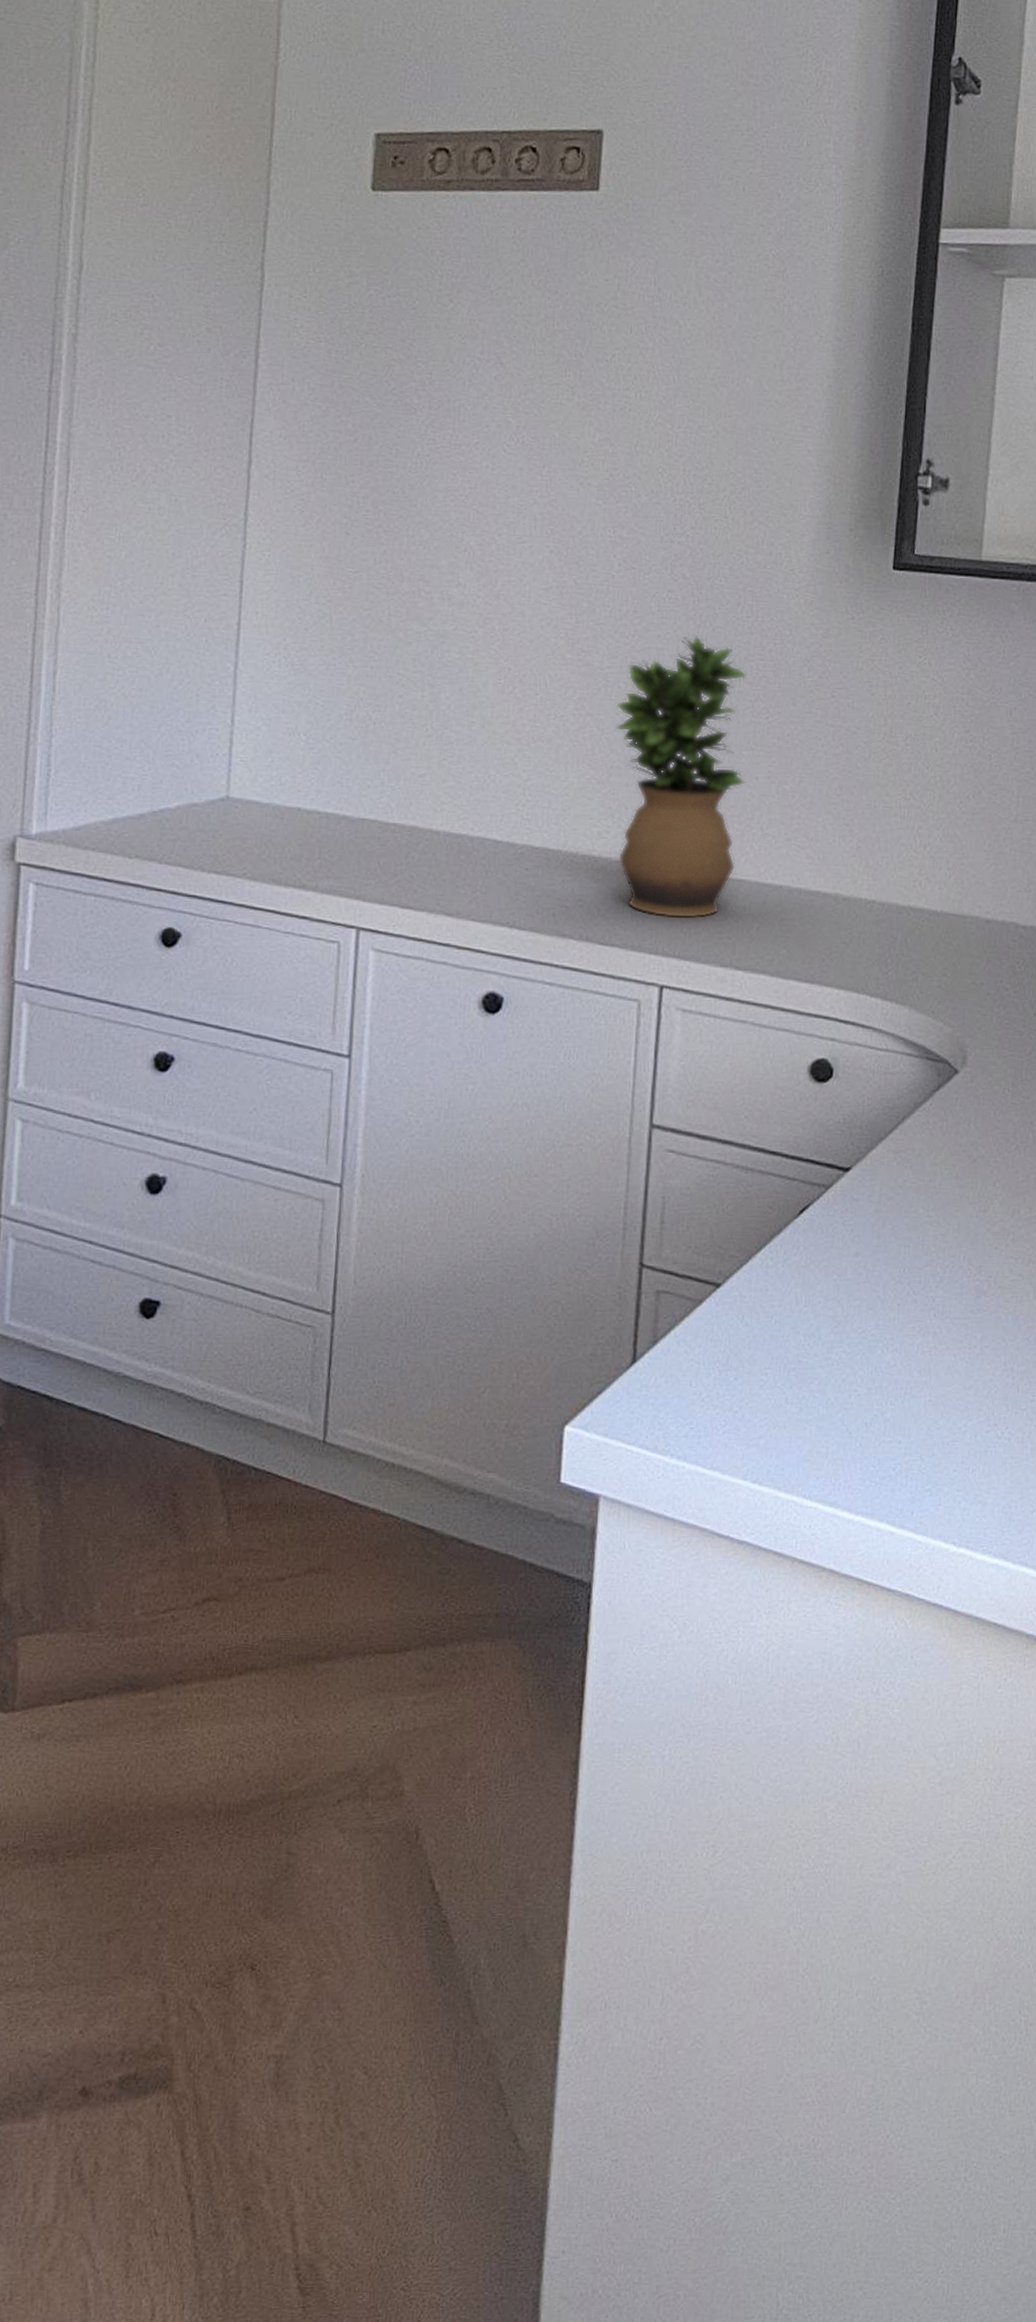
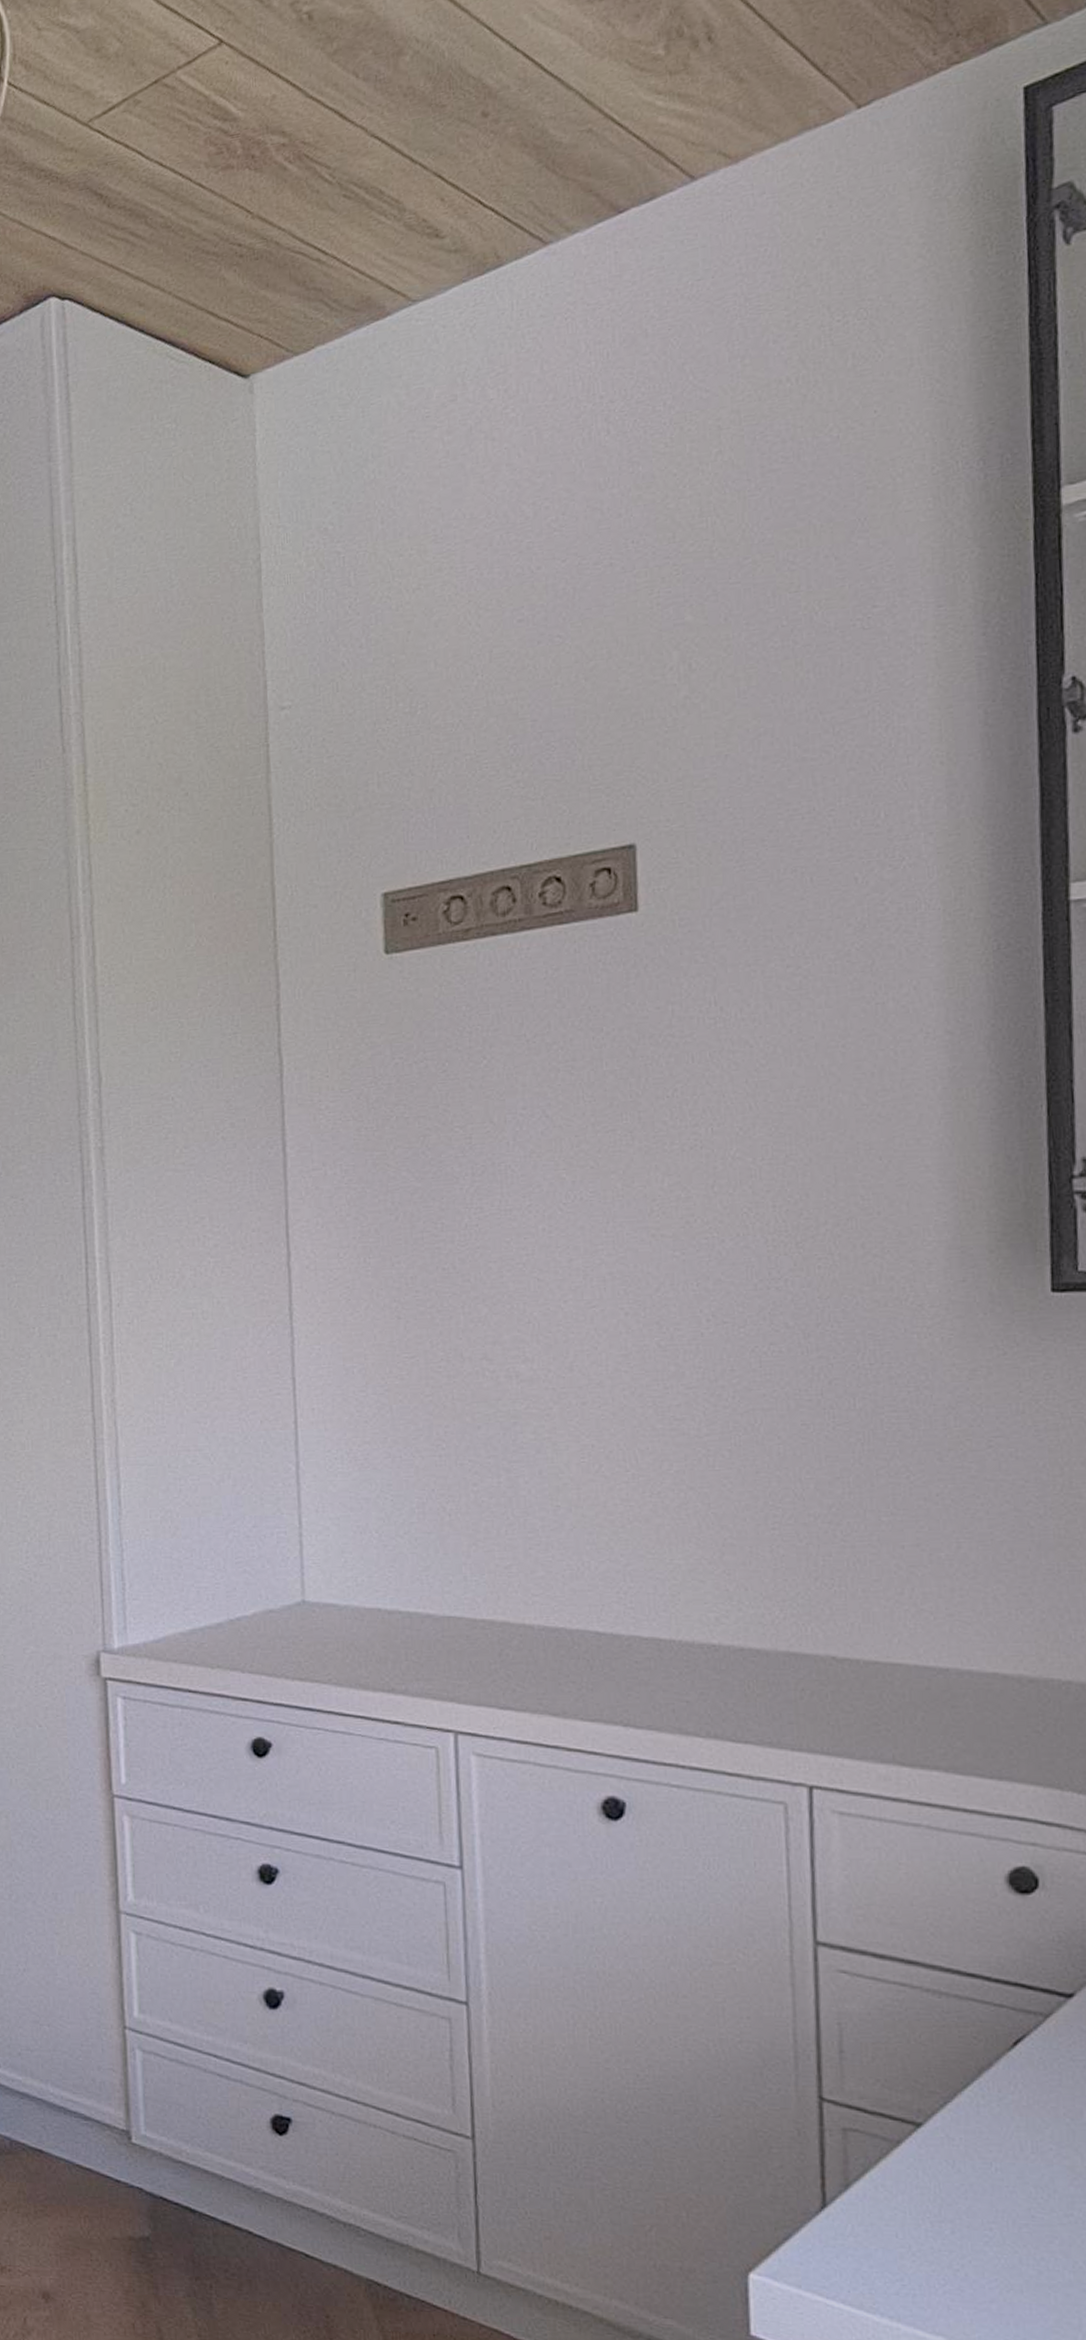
potted plant: present [616,636,747,919] -> none [722,1391,888,1710]

